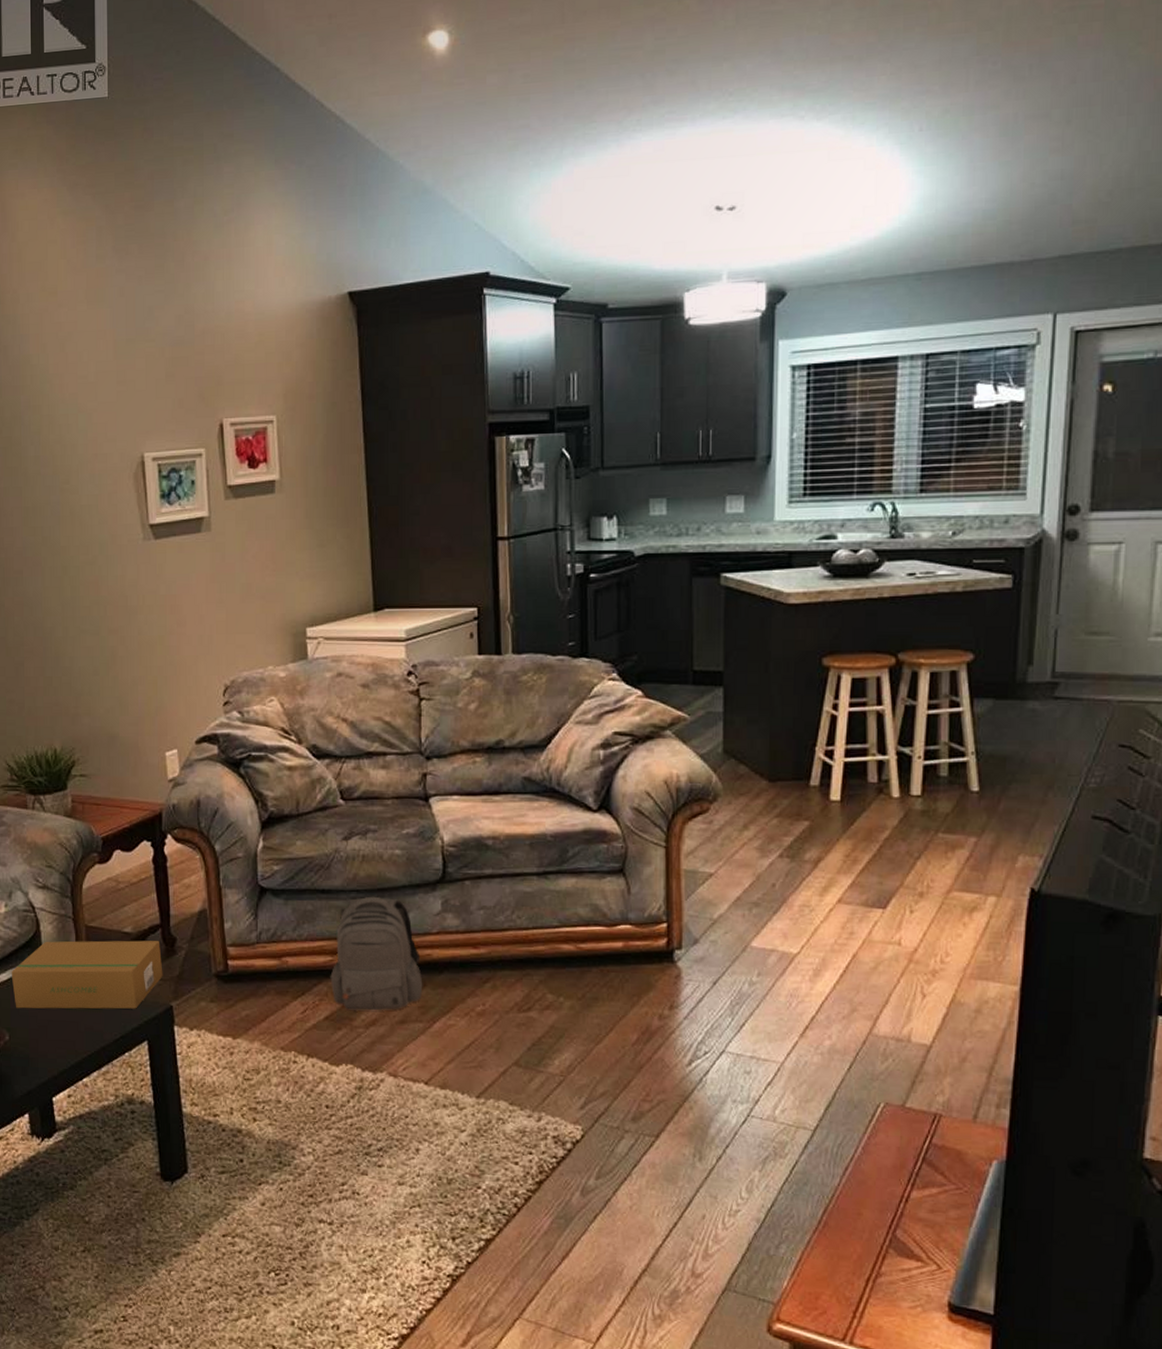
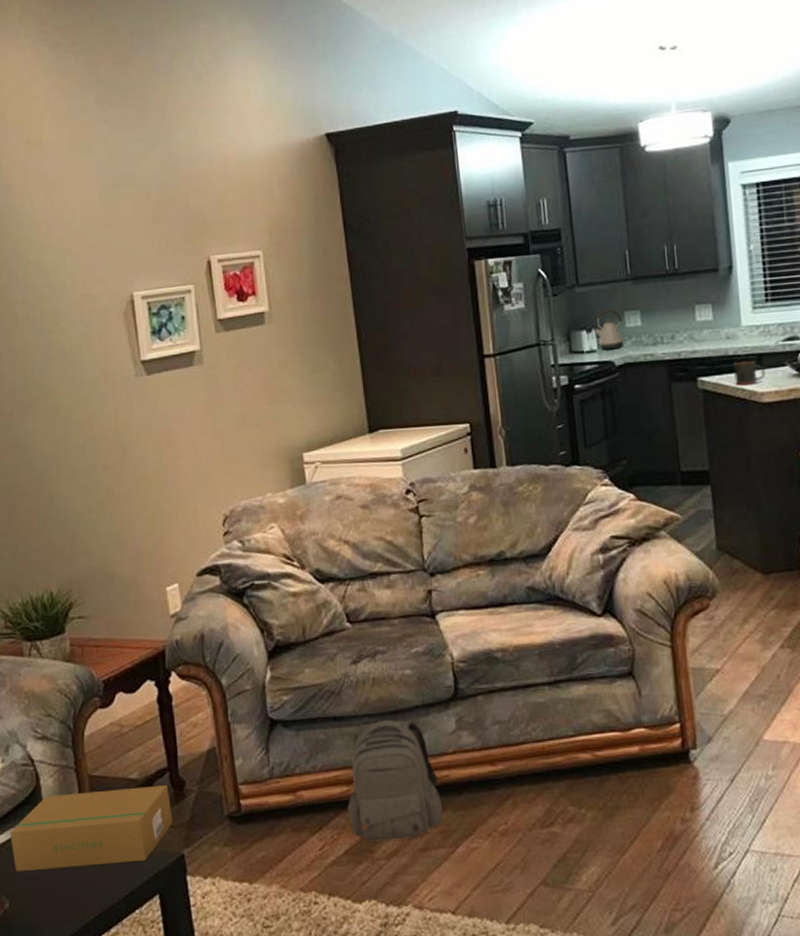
kettle: none [614,496,649,539] -> present [593,310,627,350]
mug: none [761,558,796,584] -> present [733,361,766,386]

